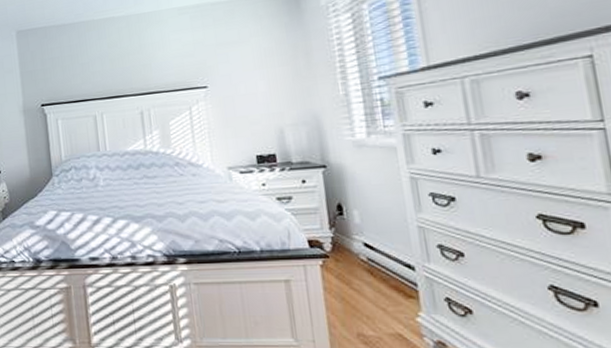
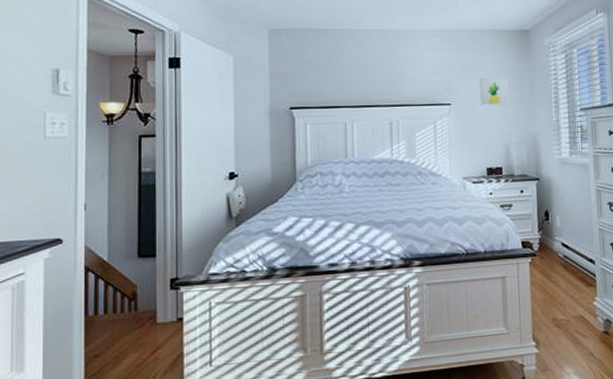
wall art: none [239,49,278,85] -> present [479,77,509,106]

